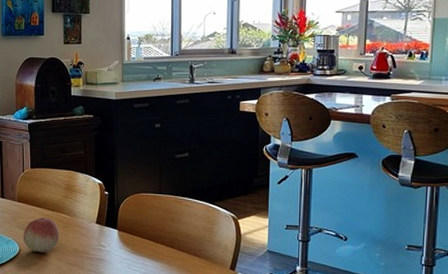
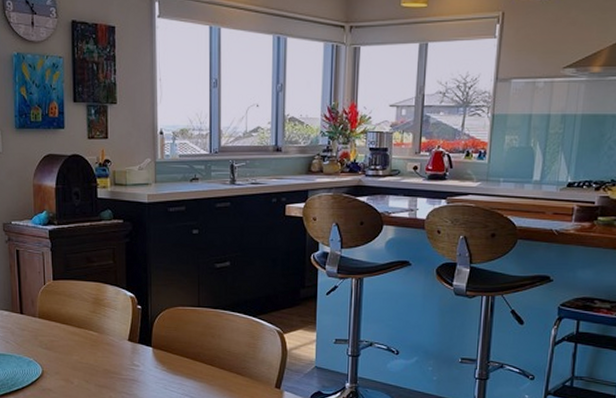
fruit: present [24,218,60,253] -> none [47,335,88,375]

